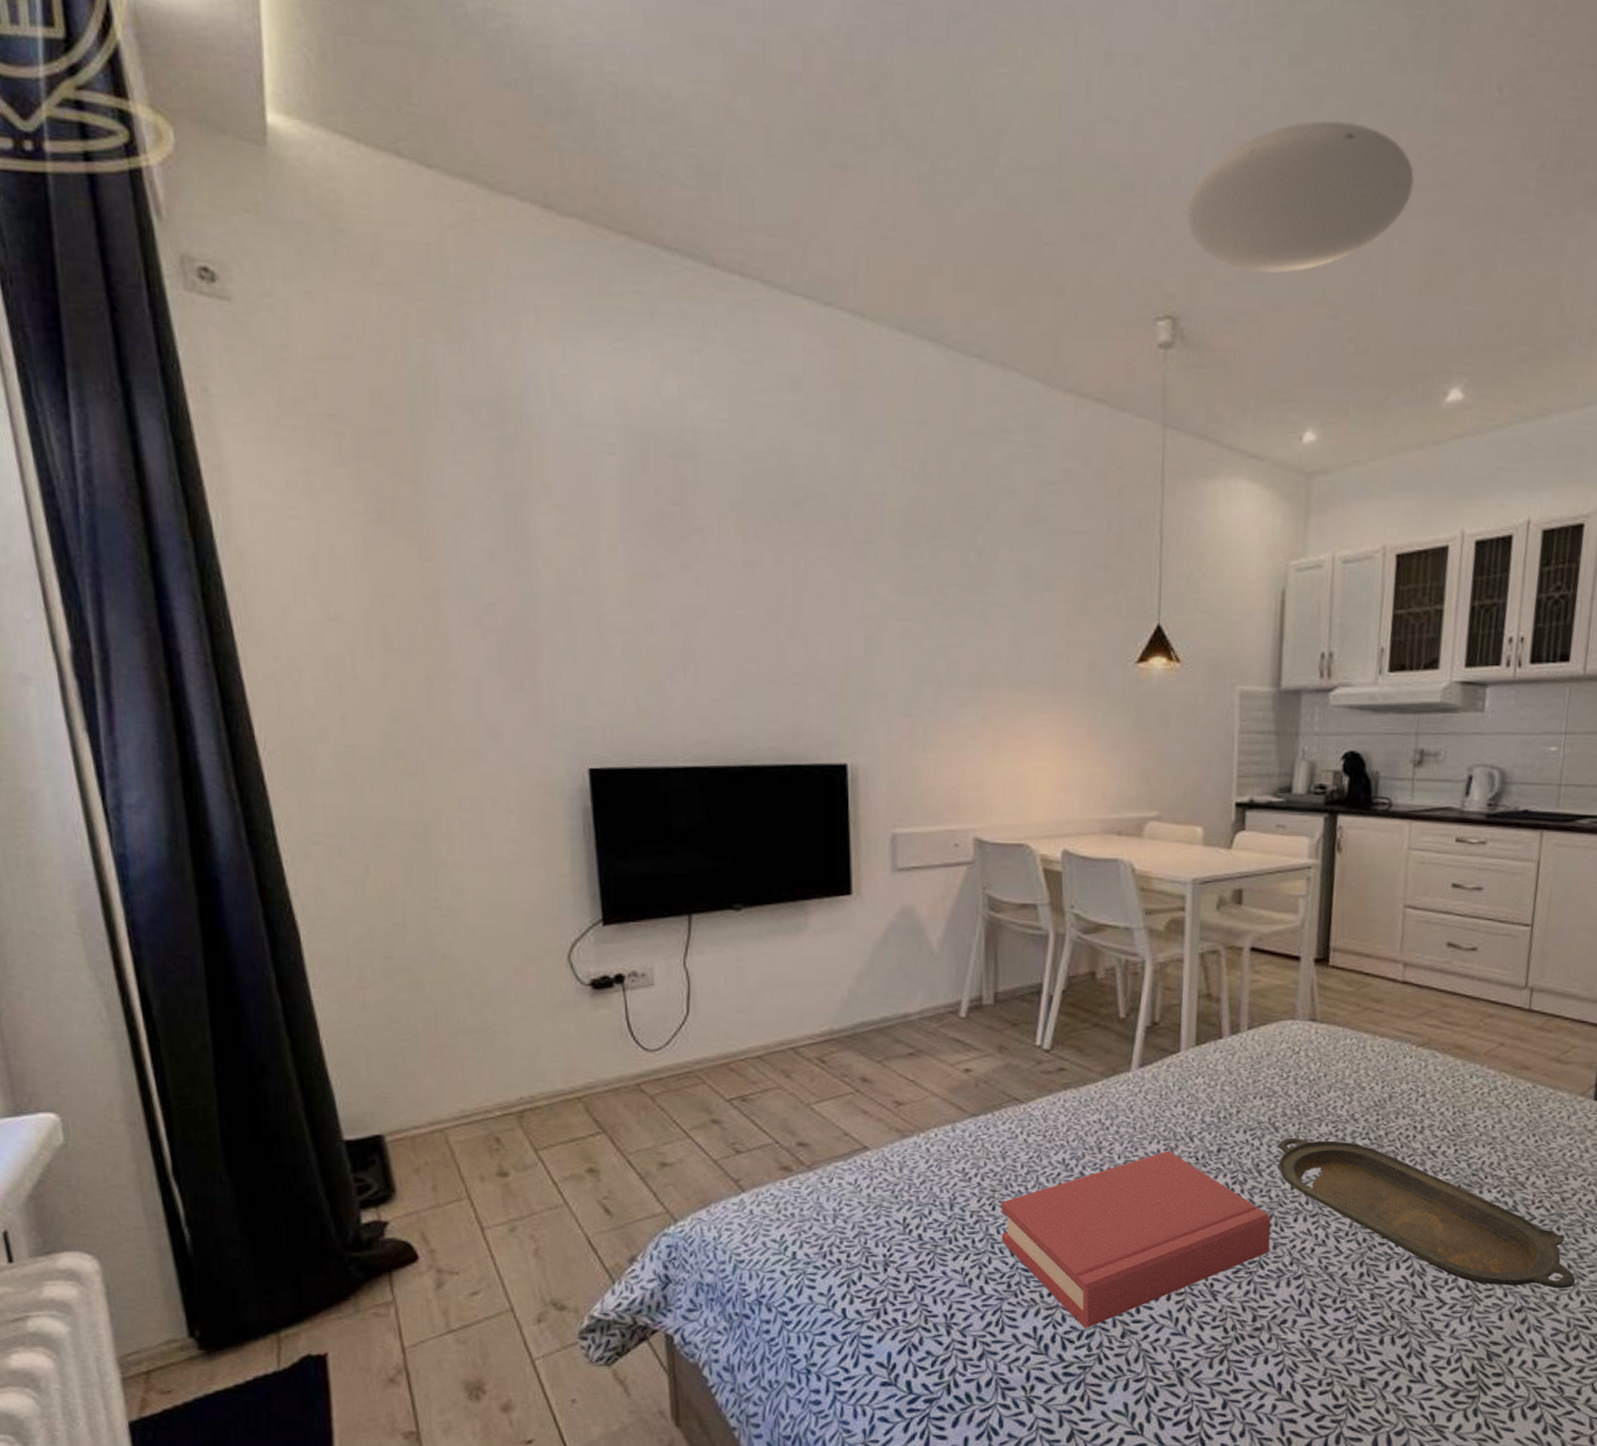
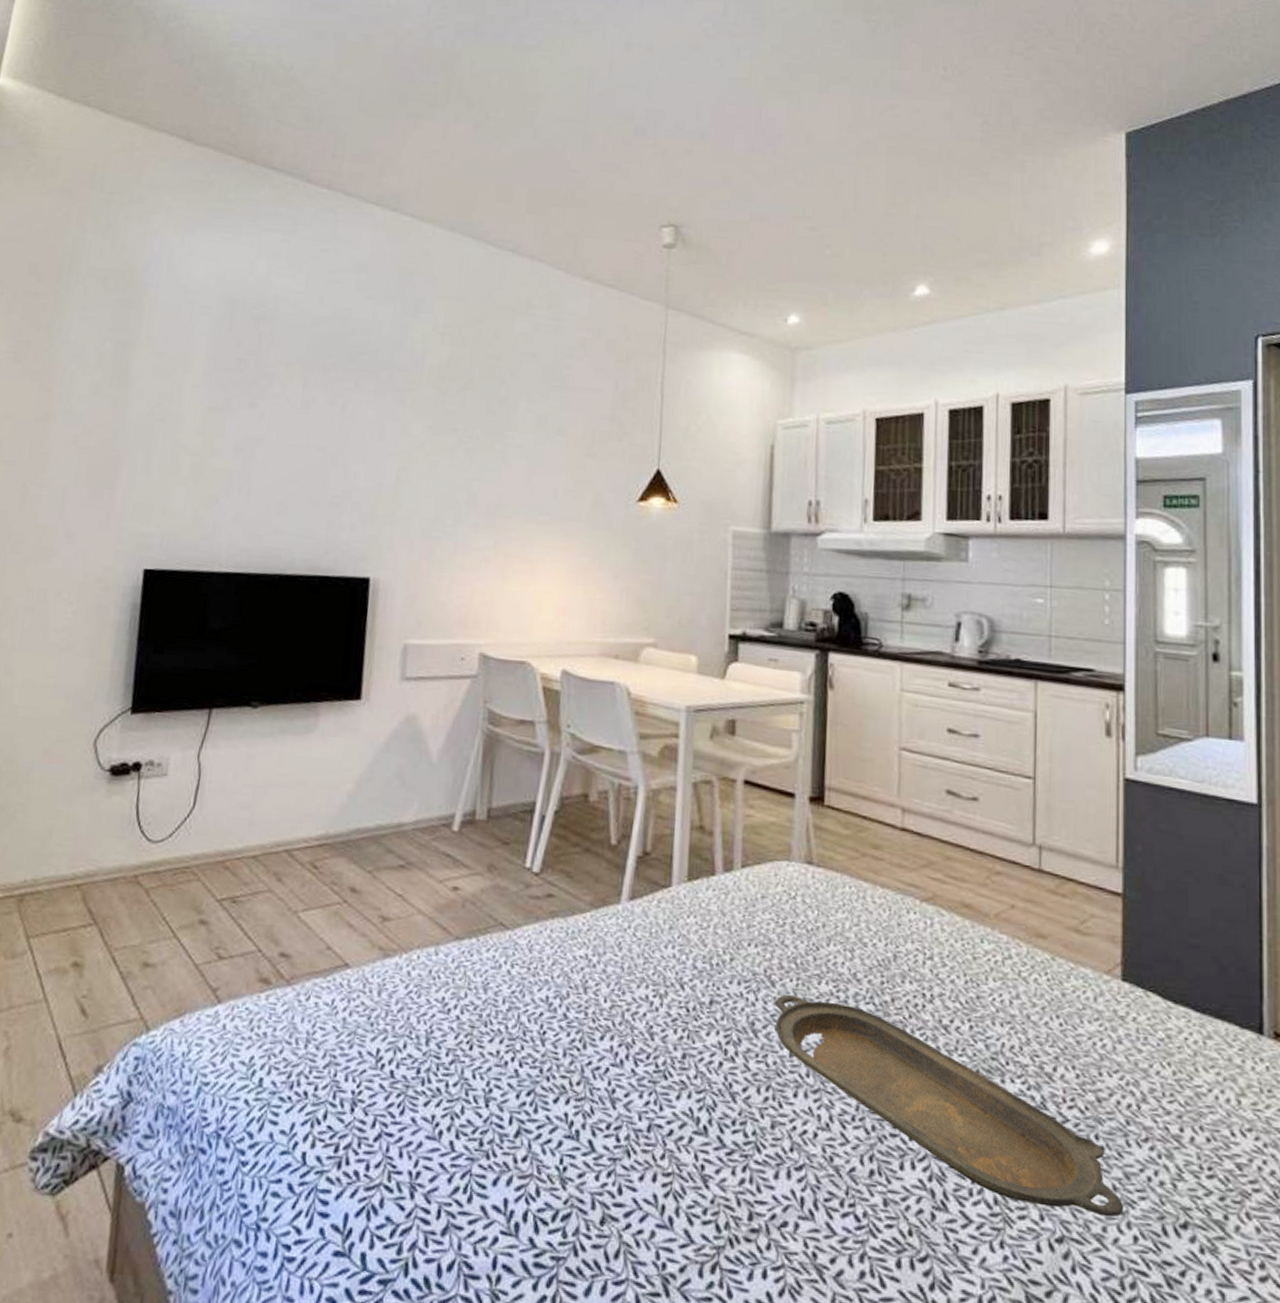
hardback book: present [1001,1150,1271,1328] -> none [476,997,768,1207]
ceiling light: present [1186,119,1414,273] -> none [687,88,877,195]

